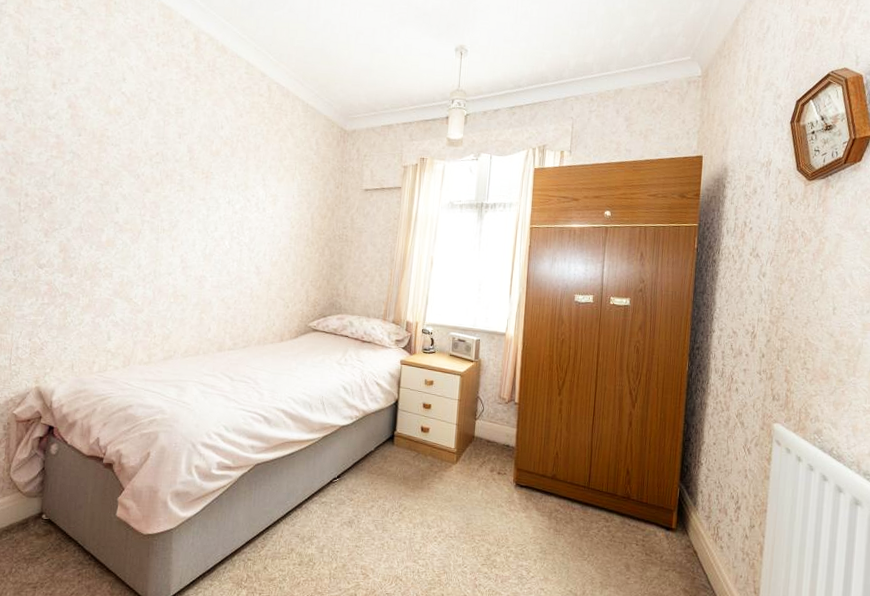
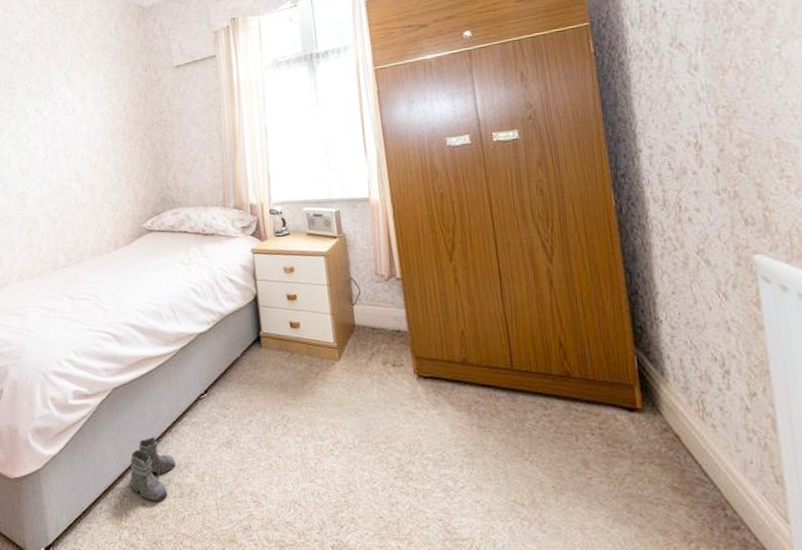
boots: none [255,510,301,567] -> present [130,436,176,503]

